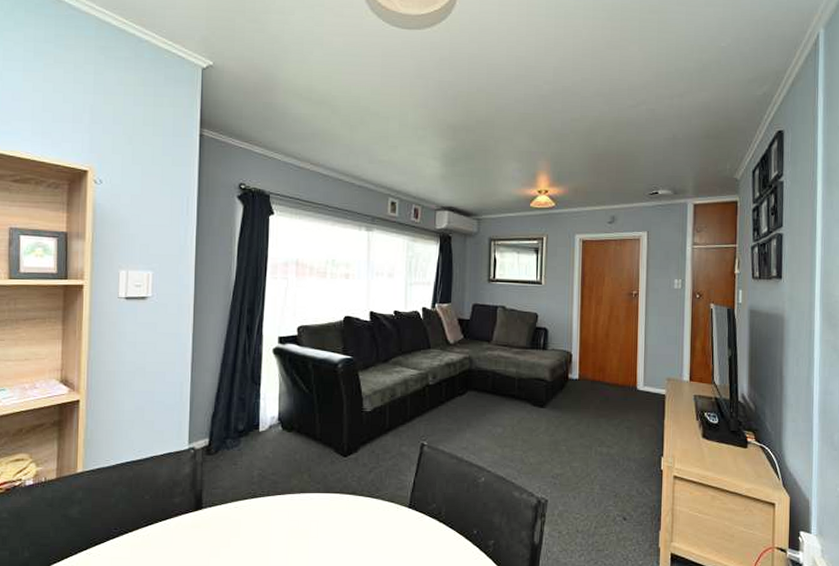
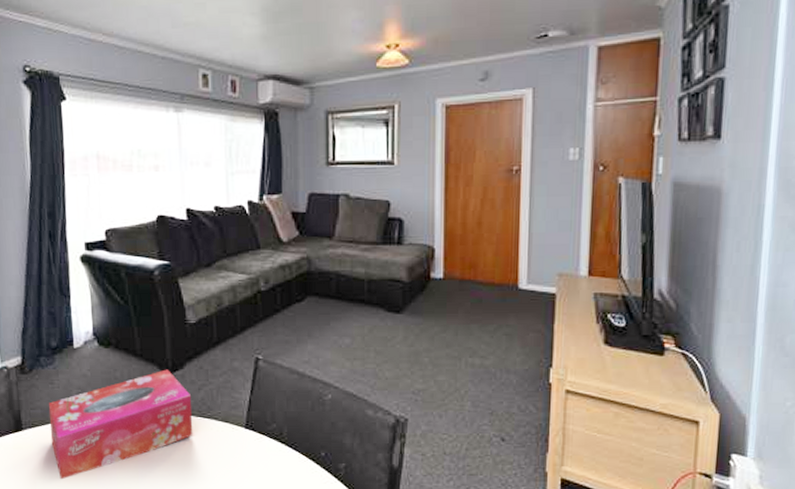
tissue box: none [228,453,363,558] -> present [48,369,193,480]

